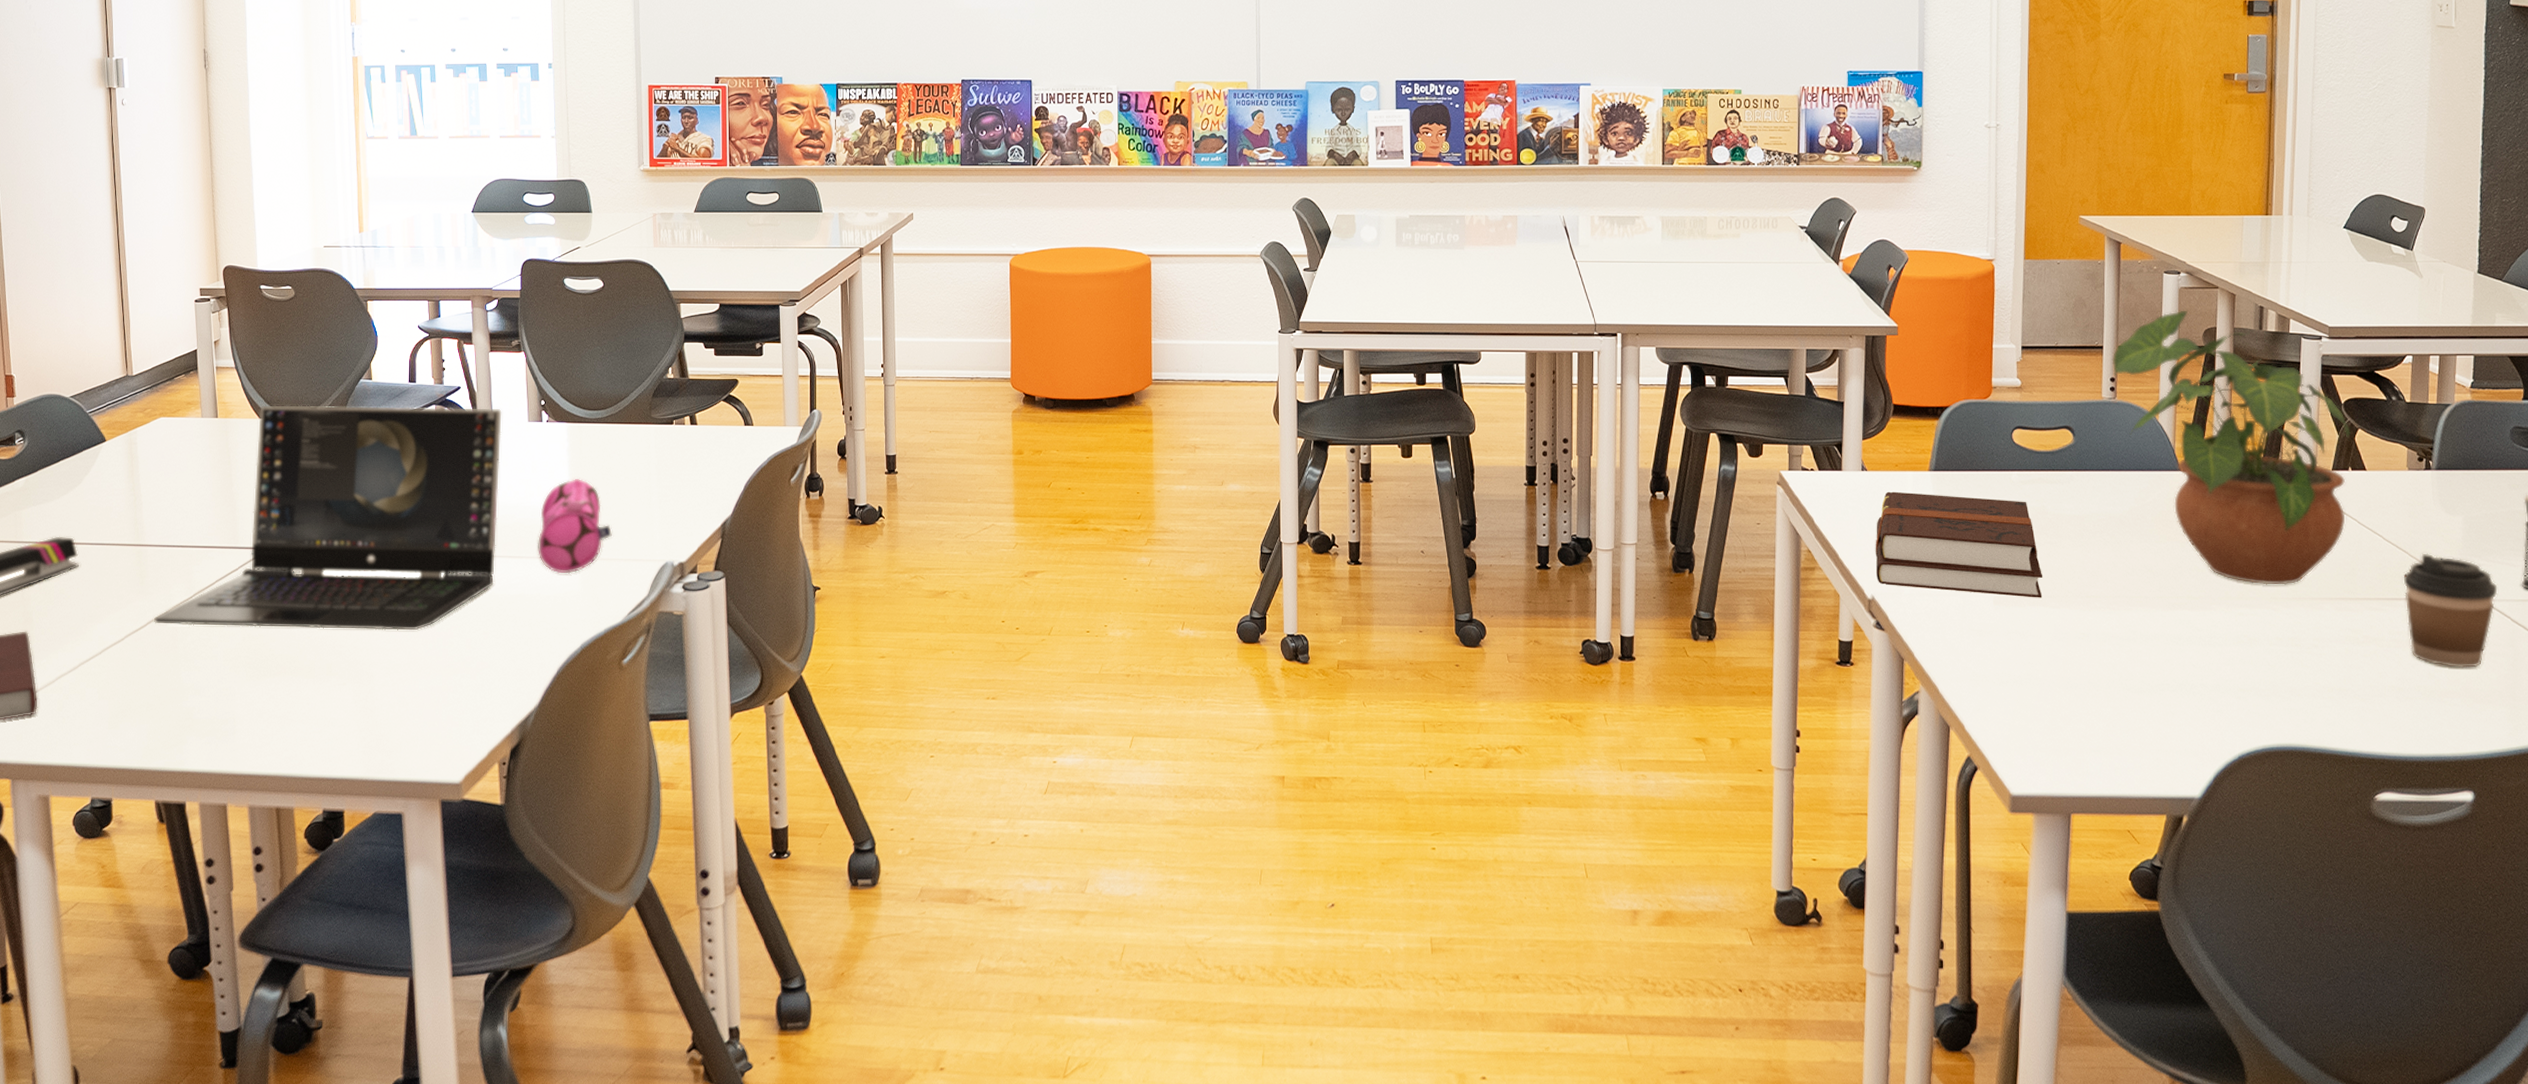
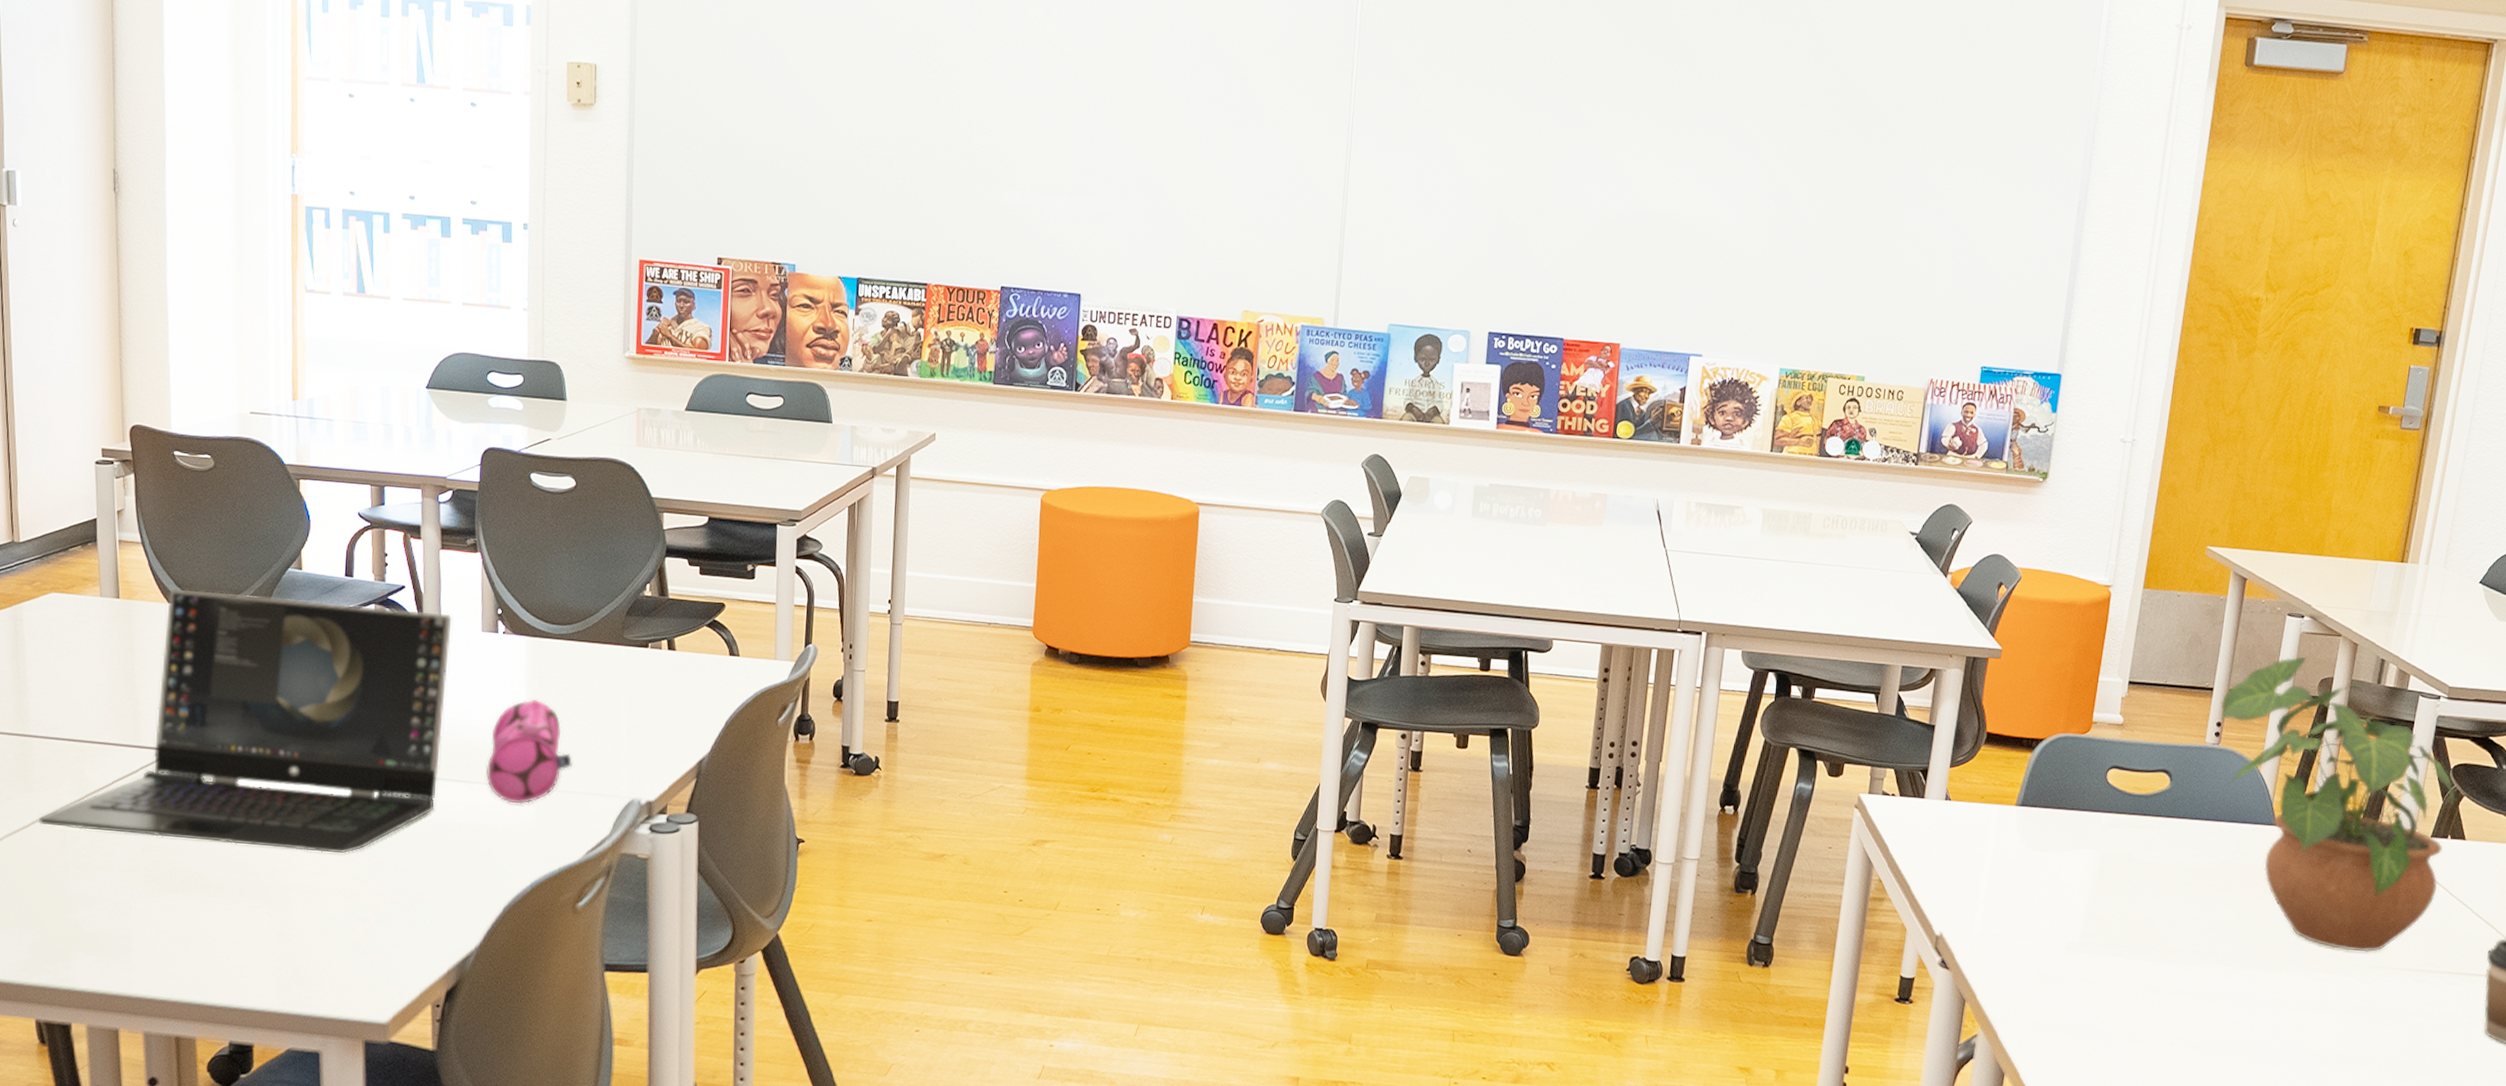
hardback book: present [1875,491,2043,598] -> none [1947,824,2120,948]

